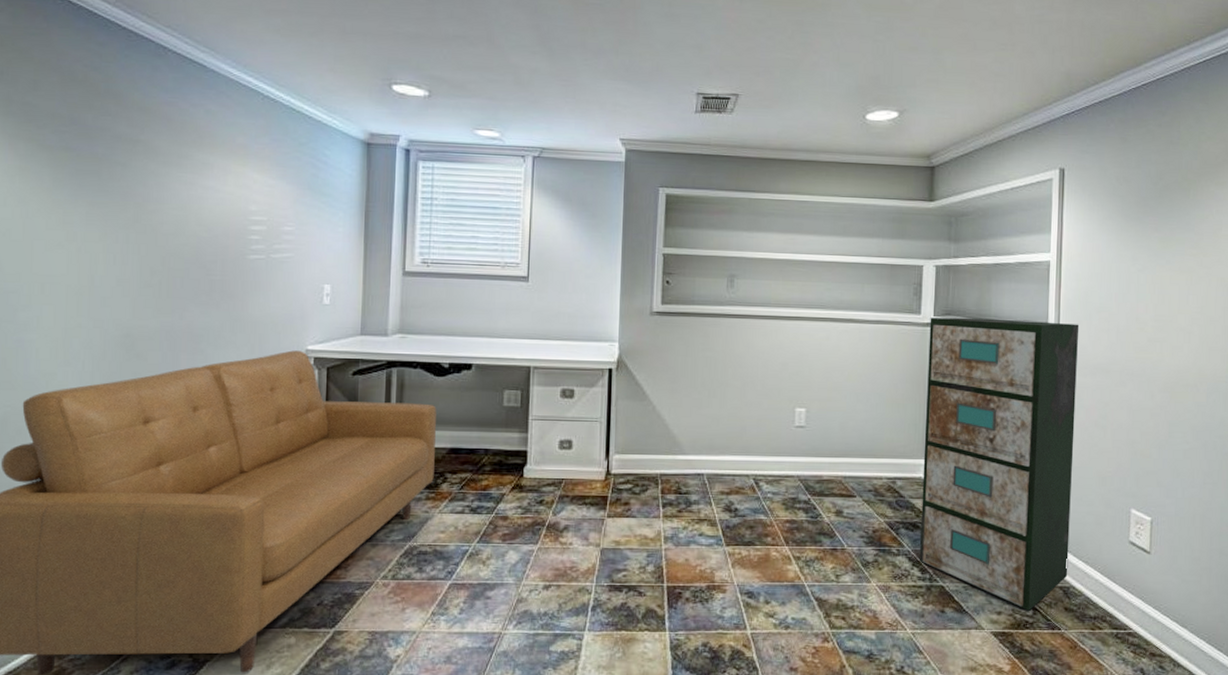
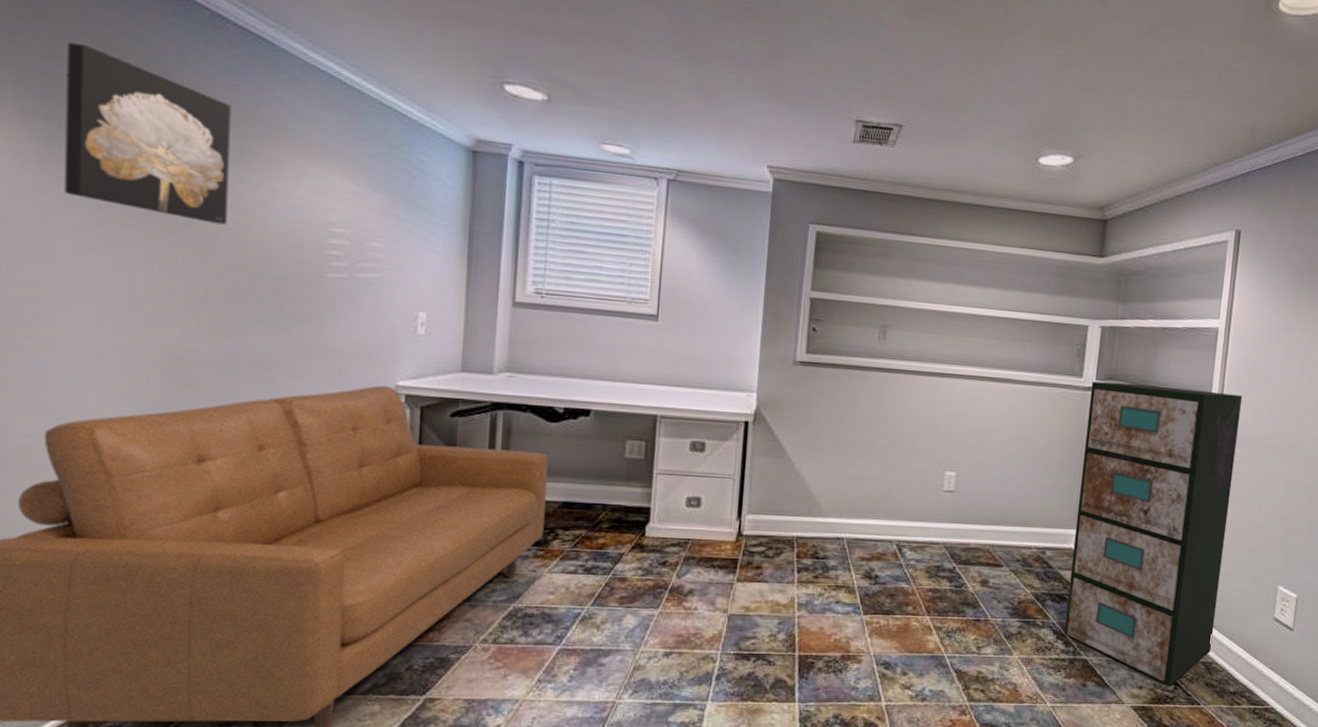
wall art: none [41,77,171,219] -> present [64,42,231,225]

